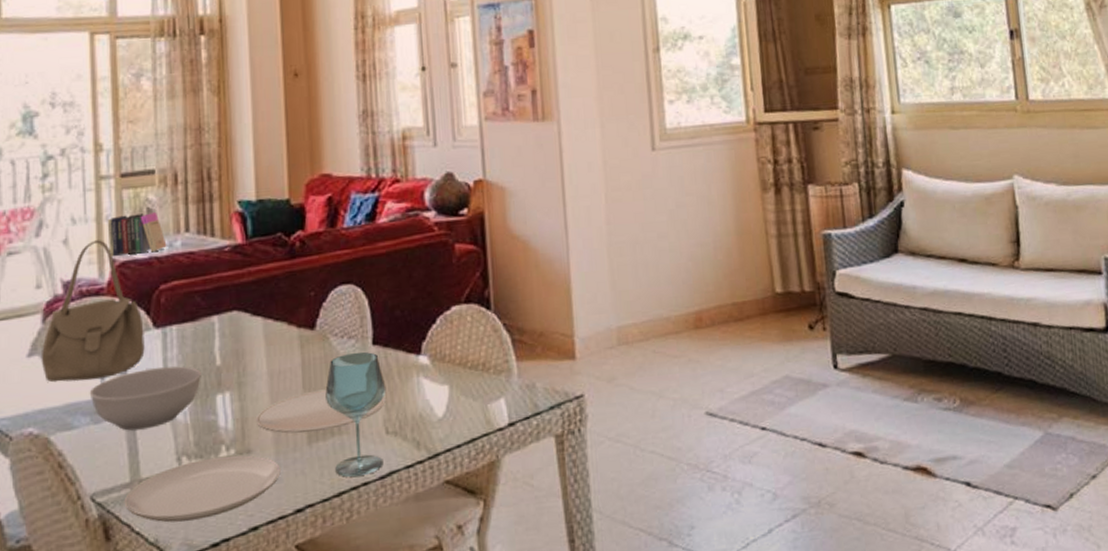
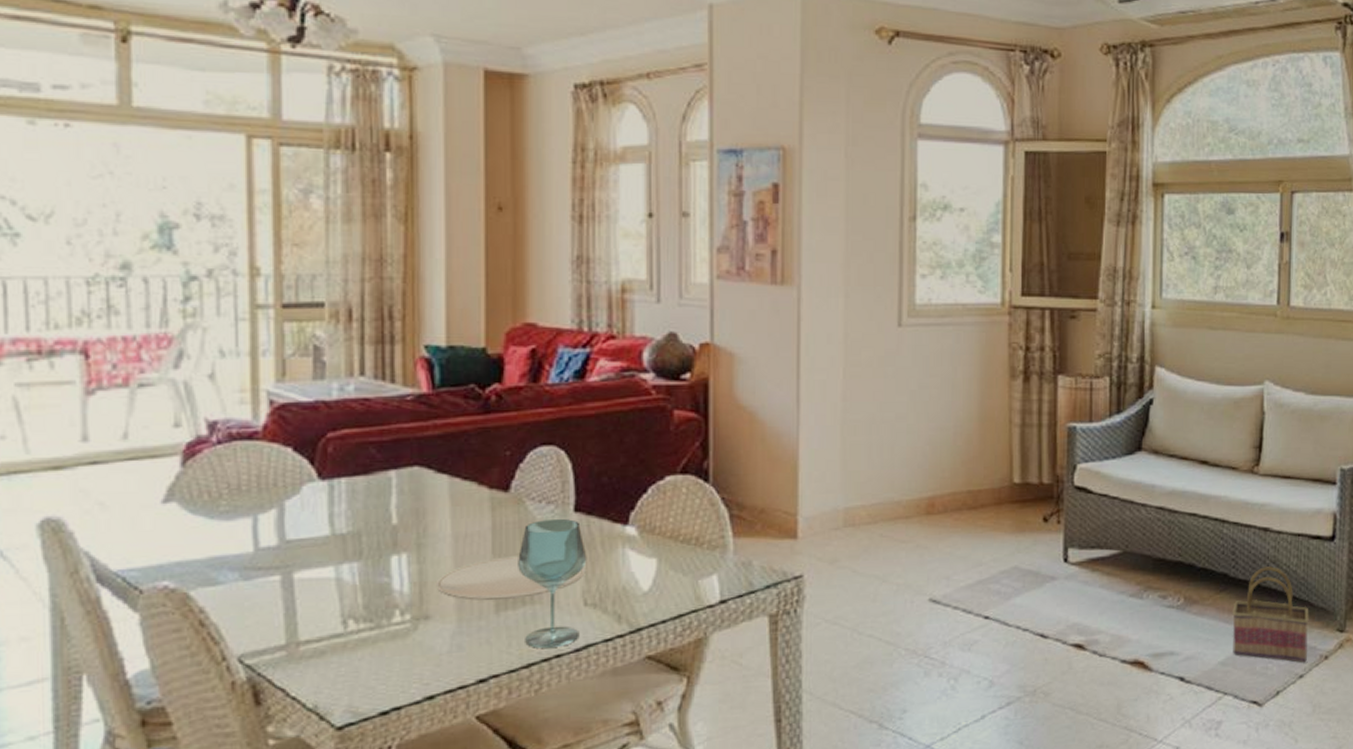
handbag: present [41,240,145,383] -> none [179,377,307,533]
bowl: present [89,366,201,431] -> none [238,522,374,590]
books: present [107,212,167,257] -> none [264,351,337,398]
plate: present [124,454,281,523] -> none [278,620,463,689]
basket: none [1011,362,1098,462] -> present [1232,566,1309,662]

